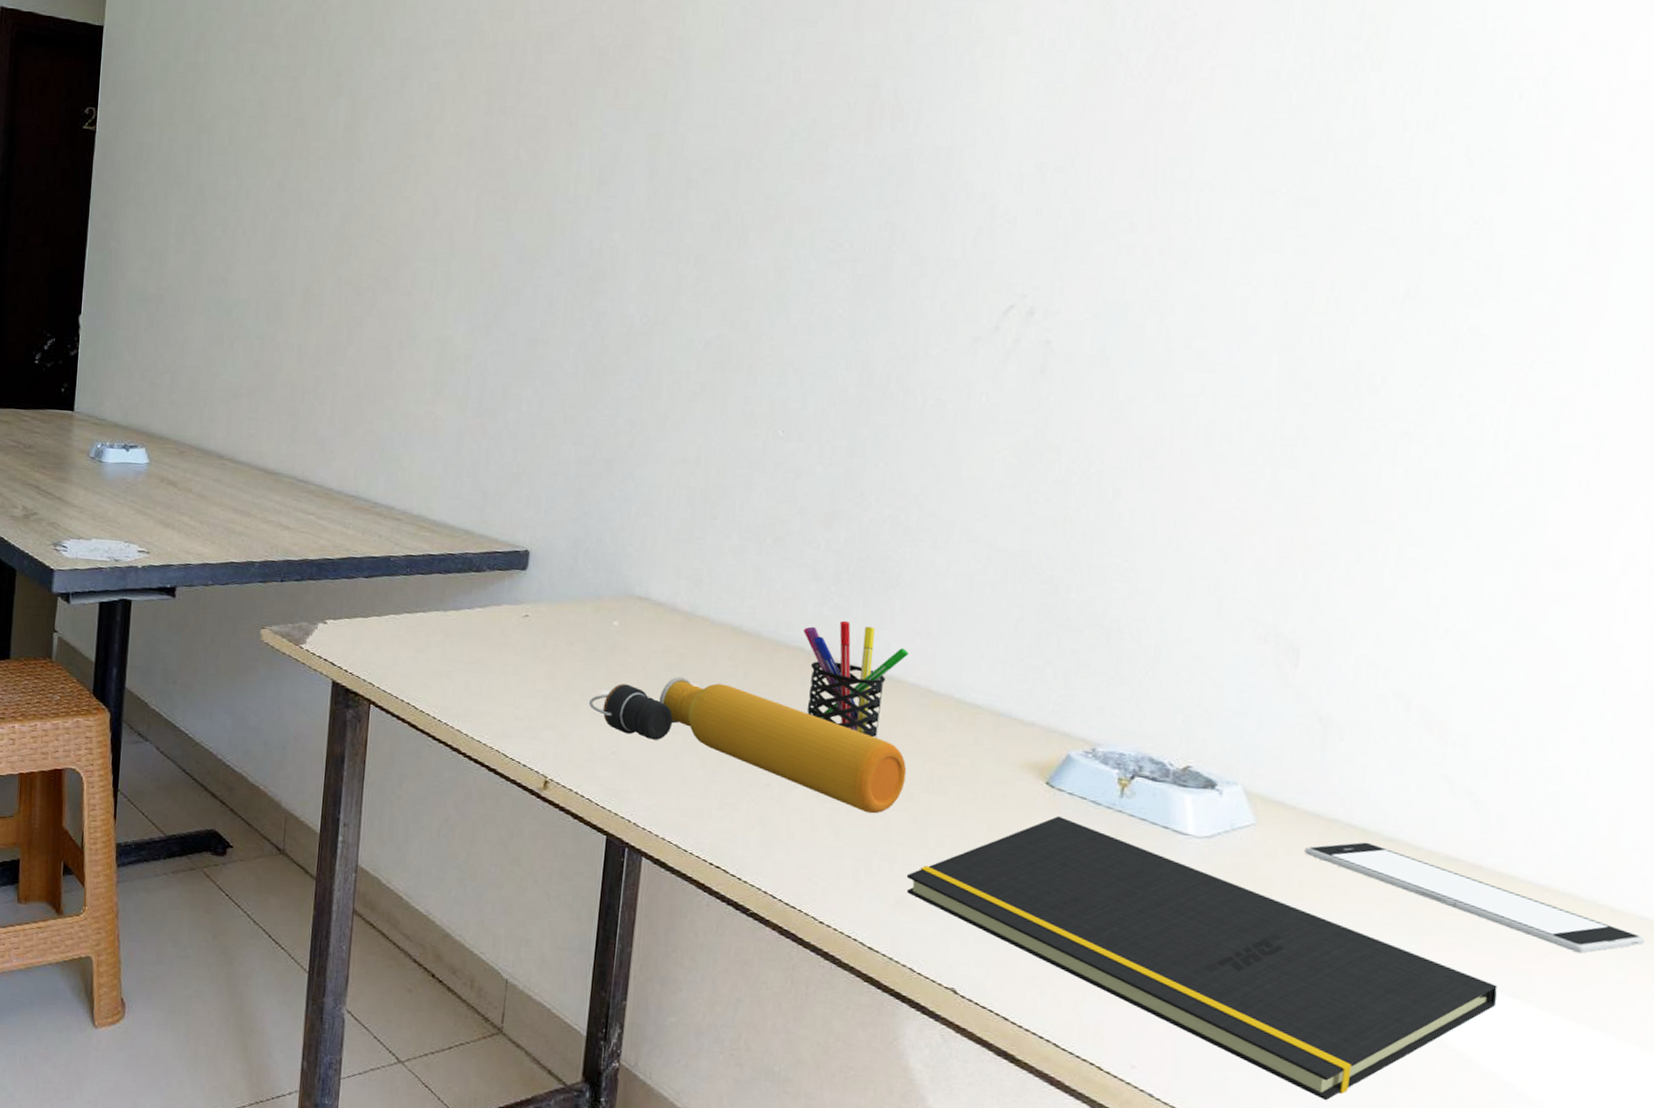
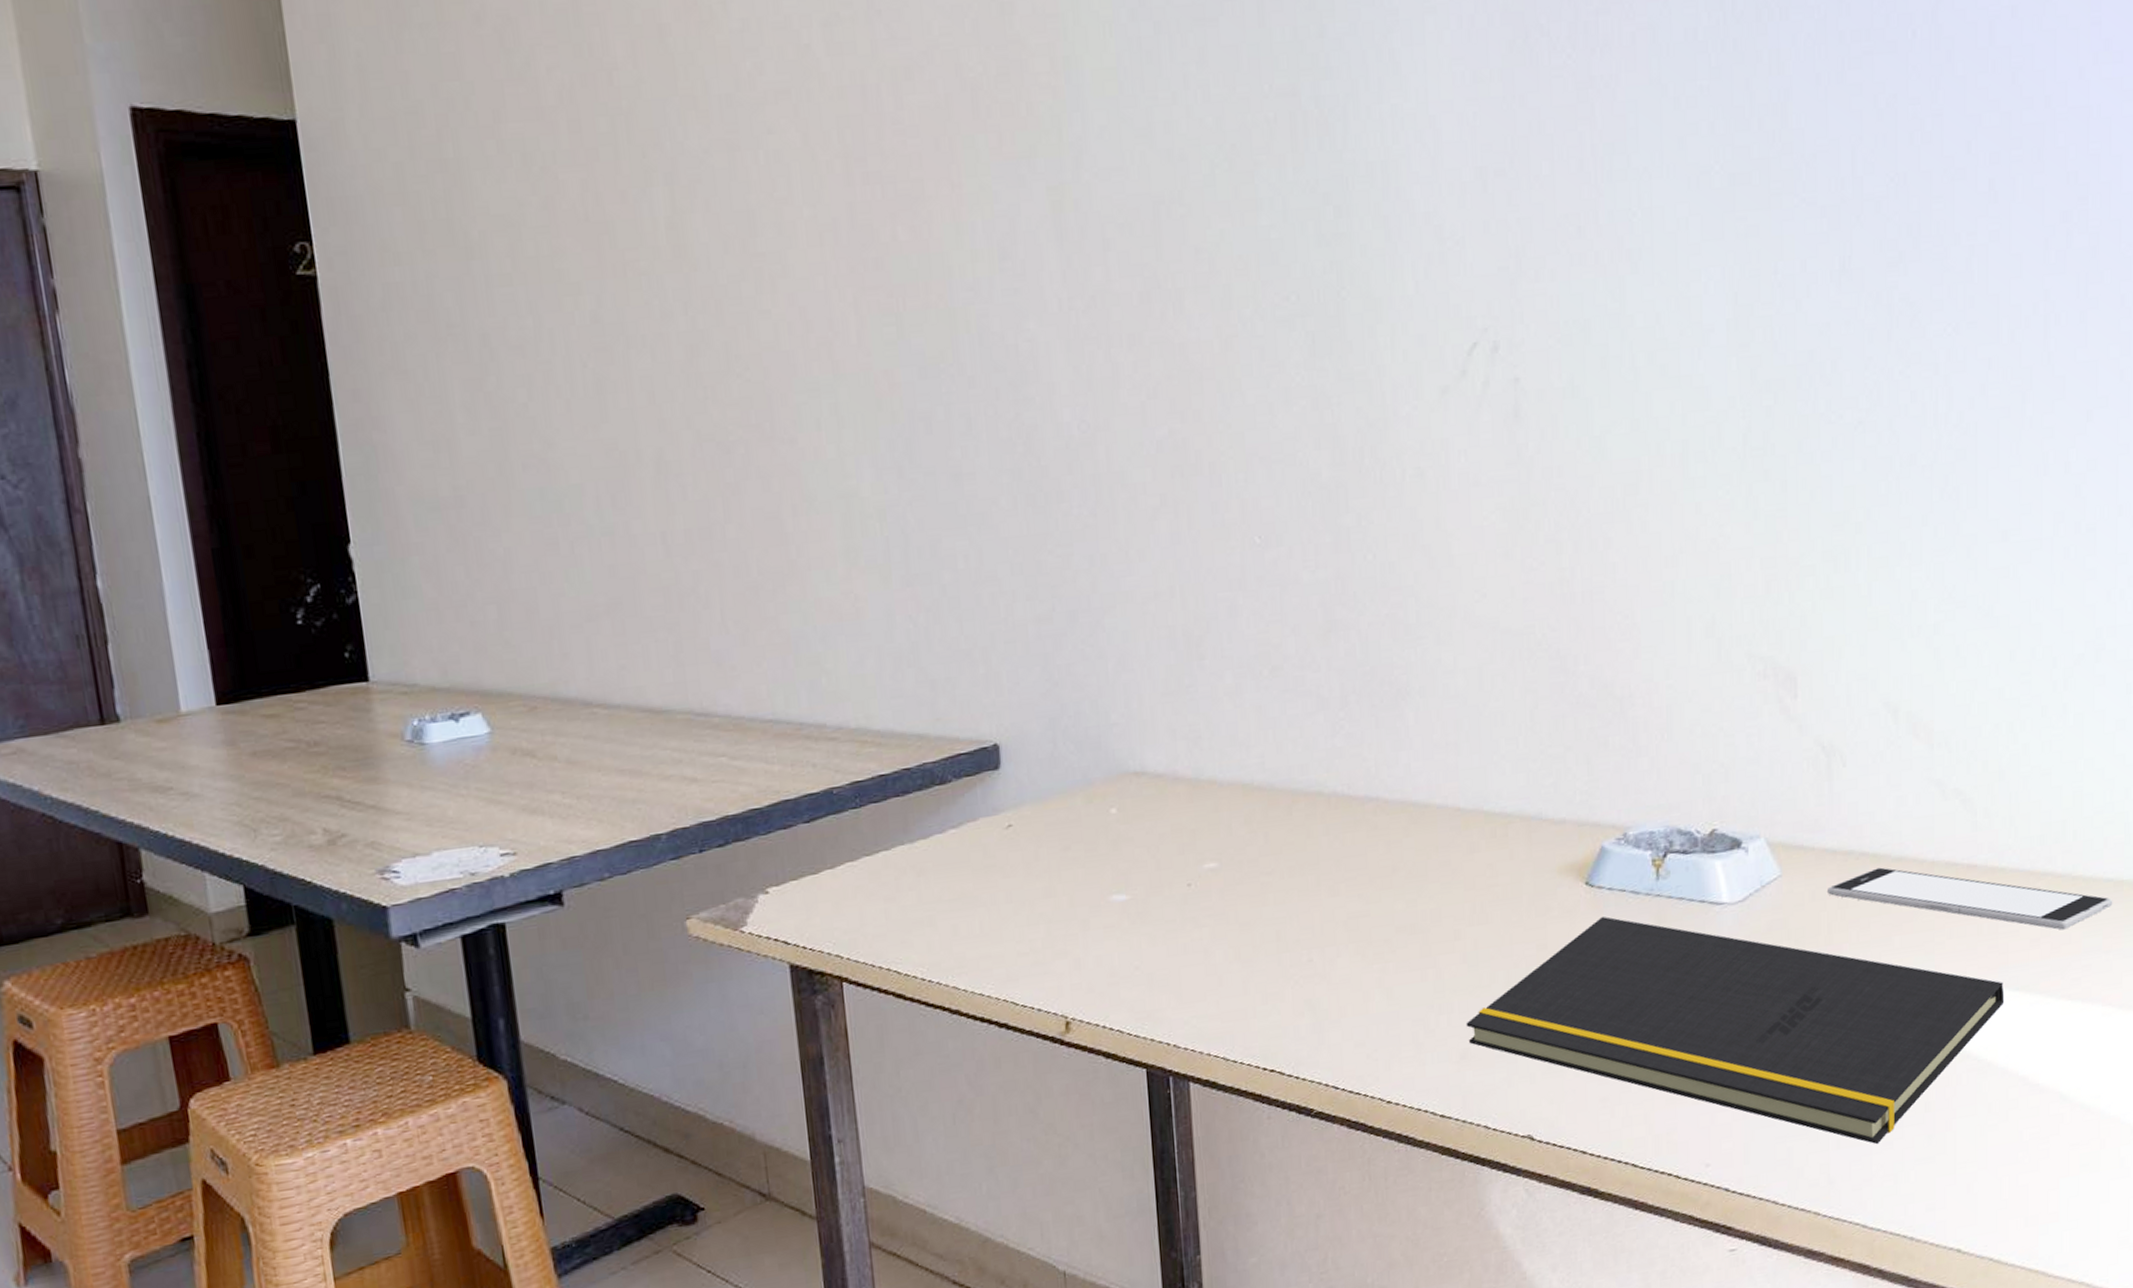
water bottle: present [588,677,907,814] -> none [1099,854,1449,965]
pen holder: present [803,620,909,738] -> none [1319,748,1430,878]

